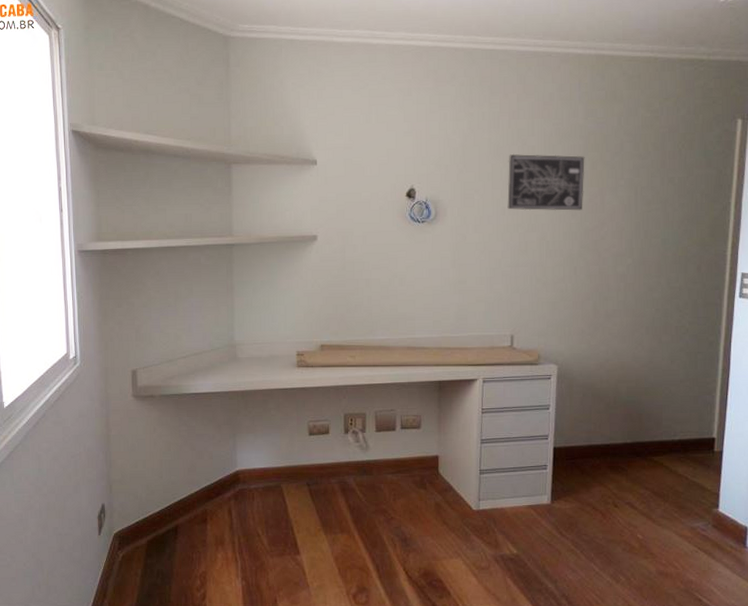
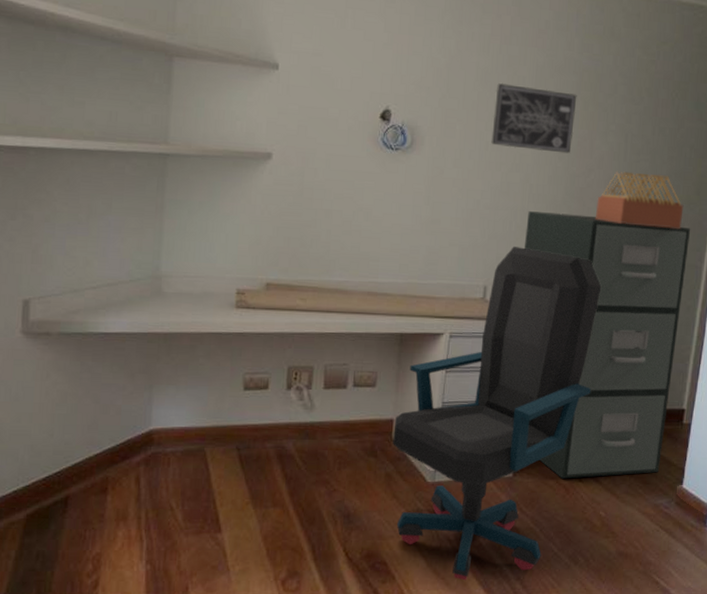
chair: none [439,297,623,597] -> present [393,245,602,581]
filing cabinet: none [546,265,708,505] -> present [525,211,691,479]
architectural model: none [612,221,699,270] -> present [596,171,684,229]

